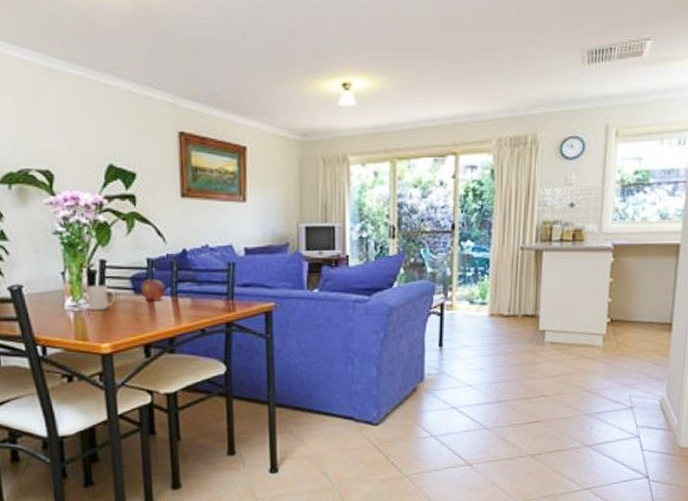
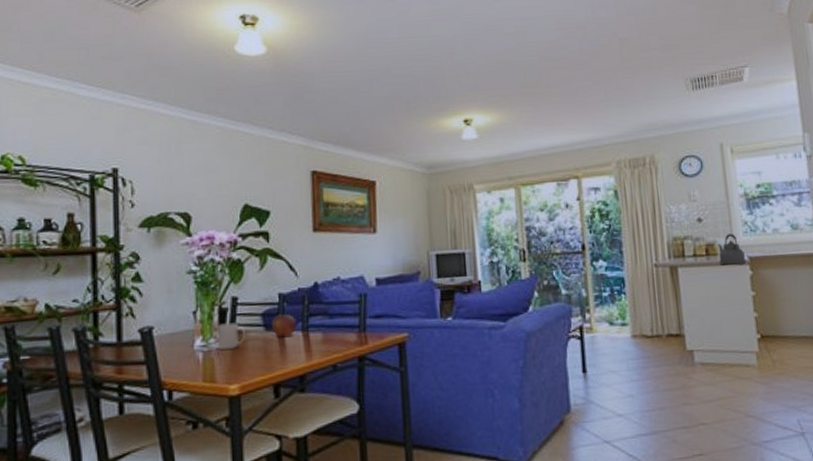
kettle: none [584,220,610,252] -> present [717,234,746,266]

